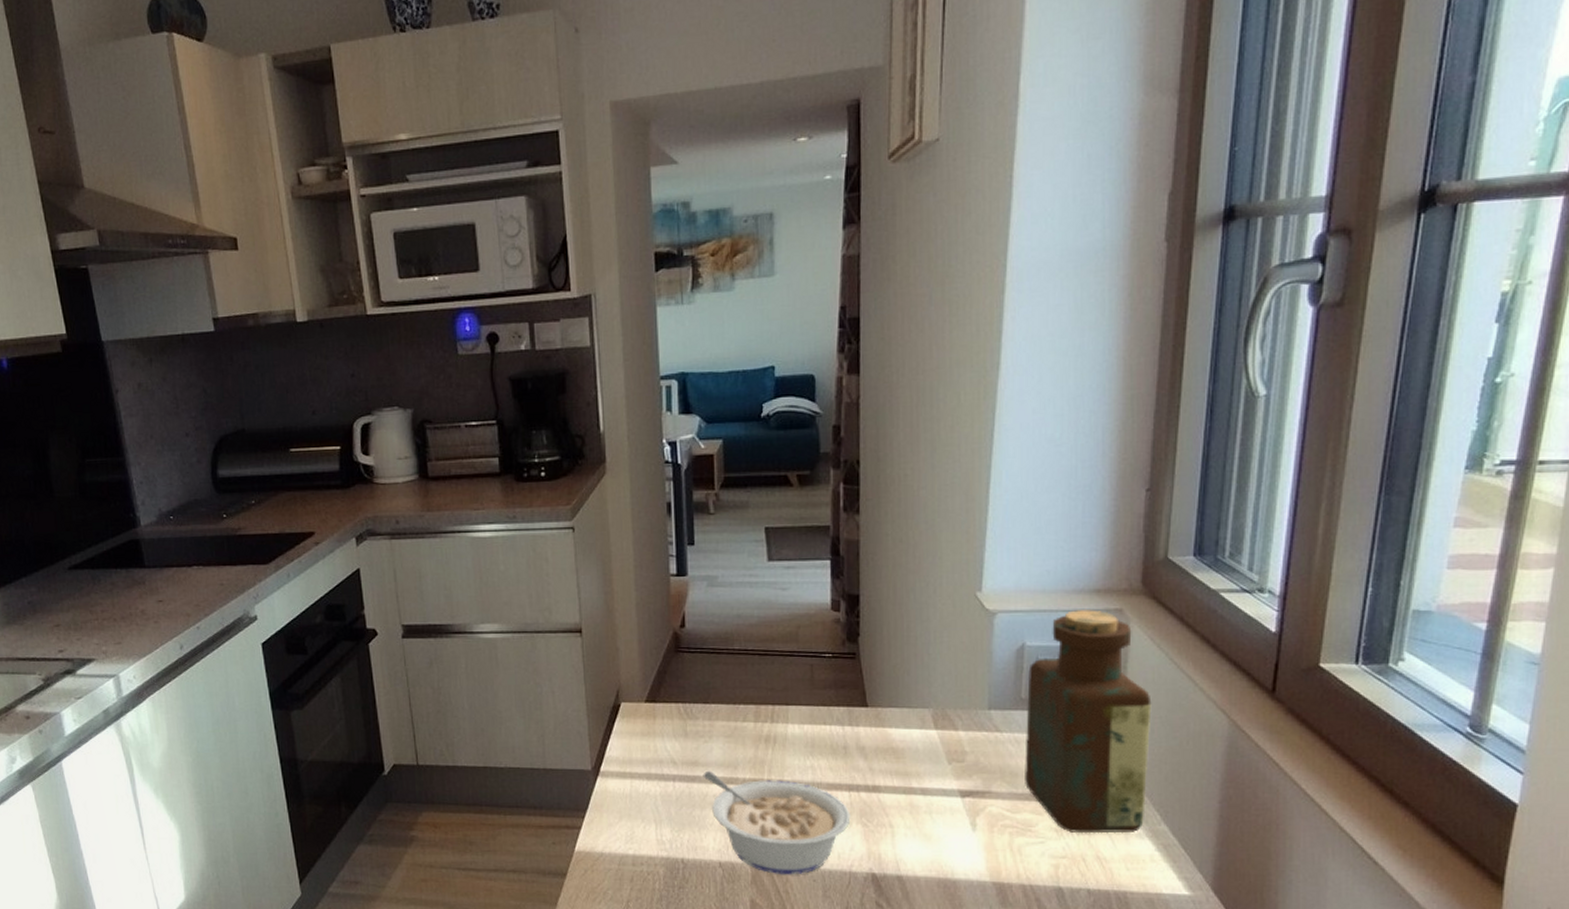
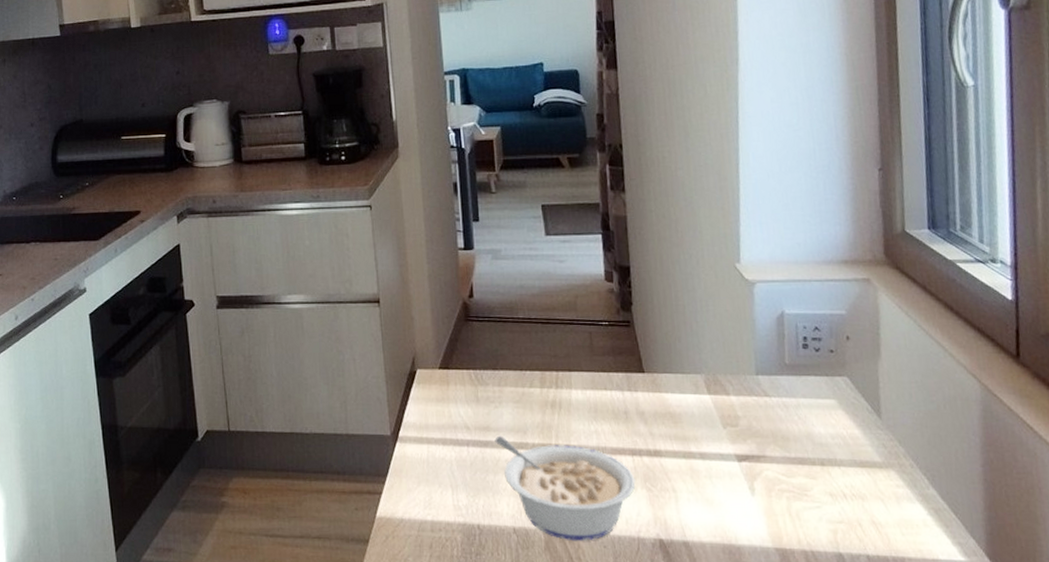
bottle: present [1025,610,1152,834] -> none [789,279,913,498]

